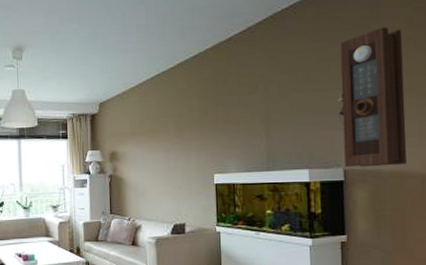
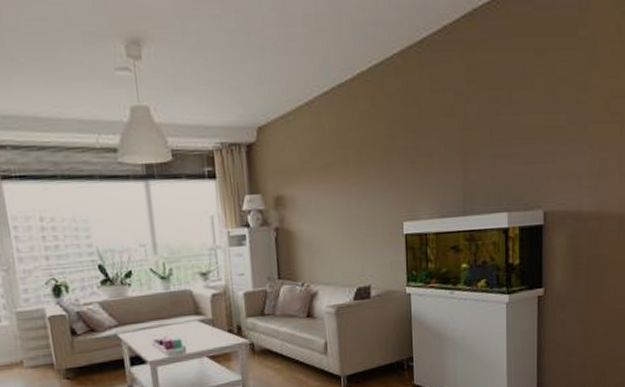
pendulum clock: present [338,27,407,168] -> none [541,34,609,209]

